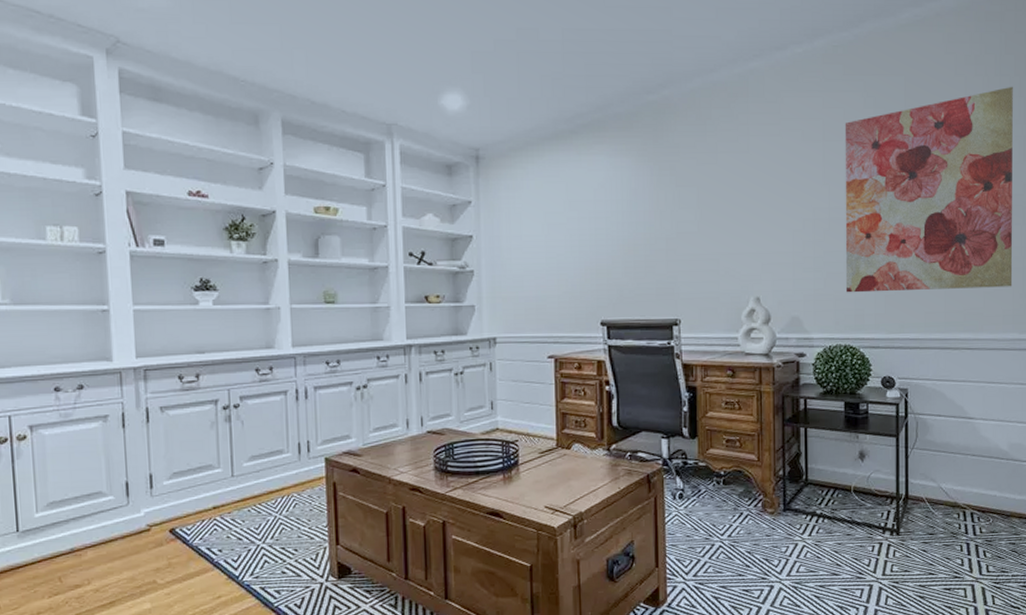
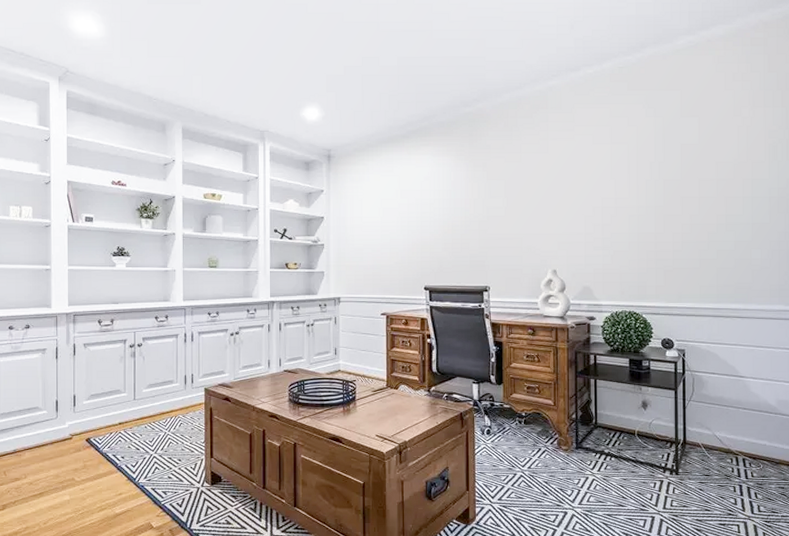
wall art: present [845,86,1013,293] -> none [629,98,778,268]

